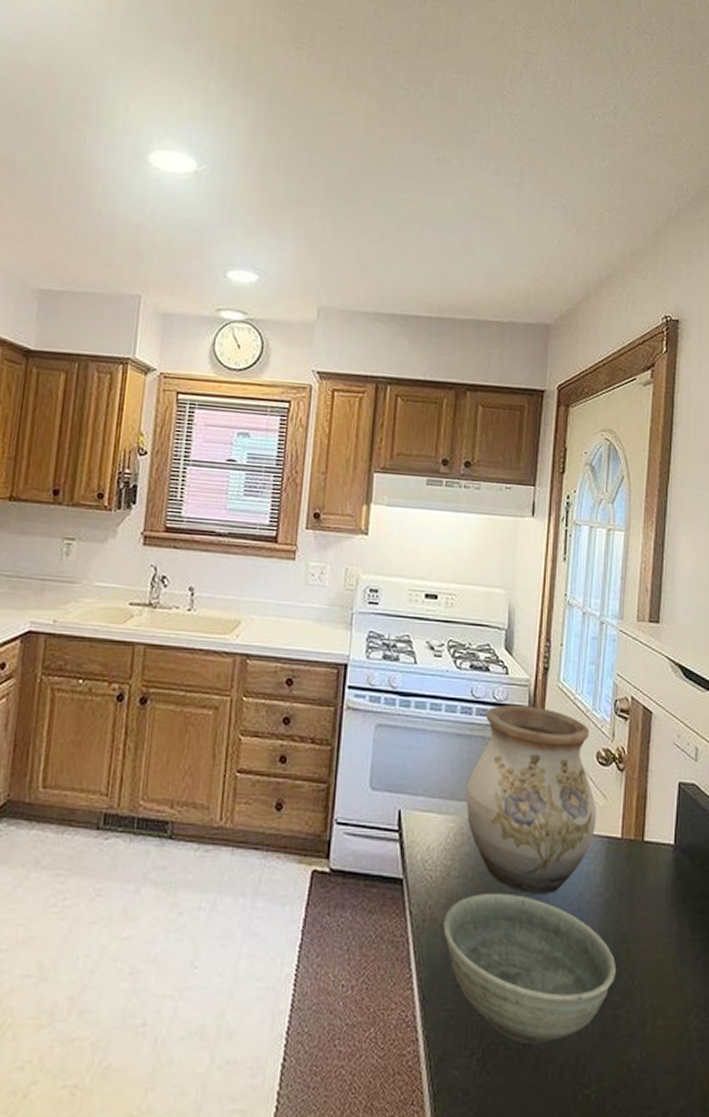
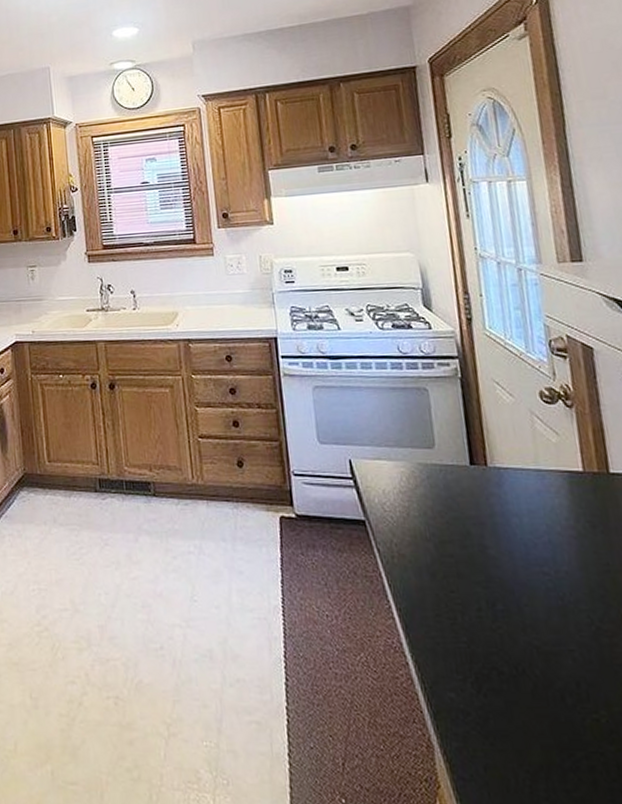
bowl: present [443,894,616,1045] -> none [411,530,605,670]
vase: present [466,704,597,895] -> none [410,355,553,530]

